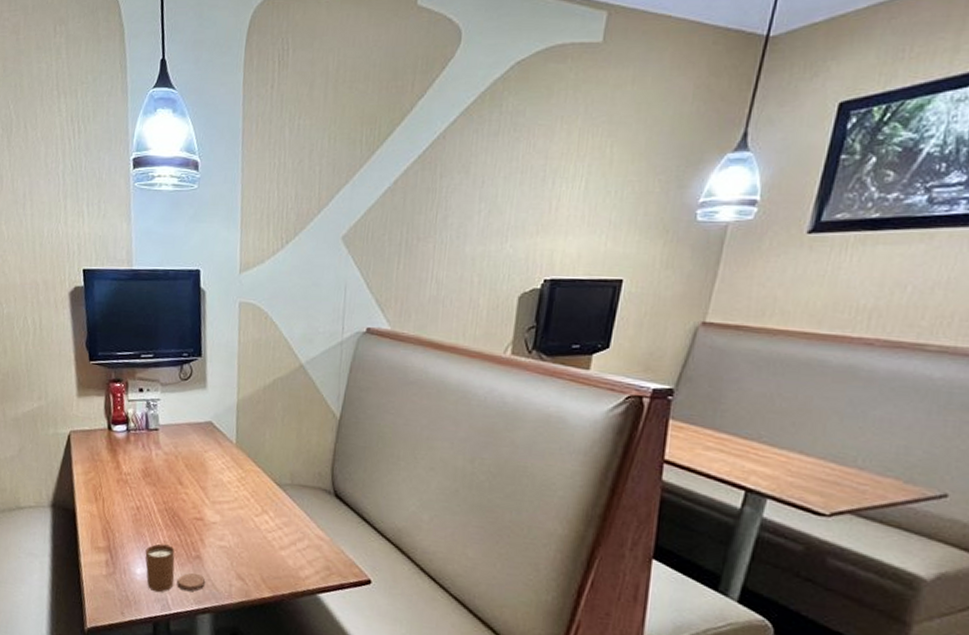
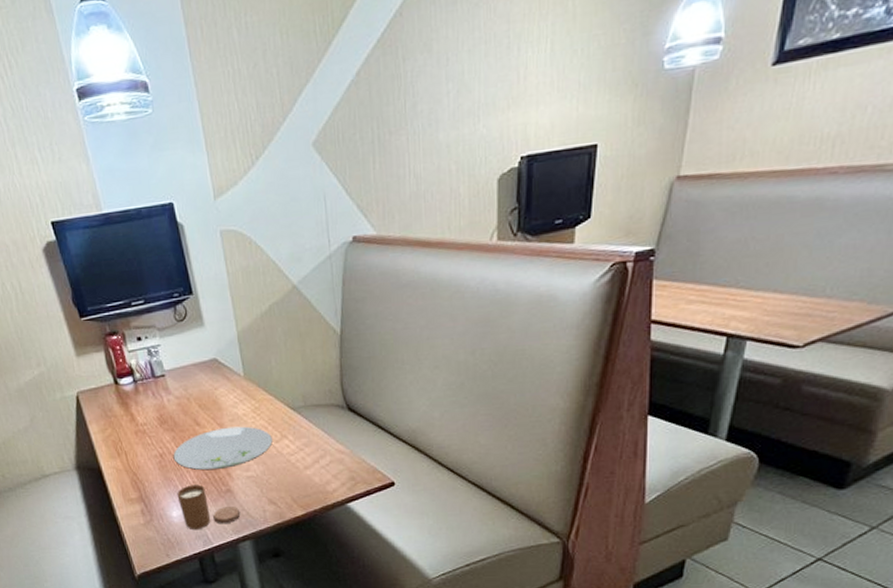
plate: none [149,491,253,534] -> present [173,426,273,471]

